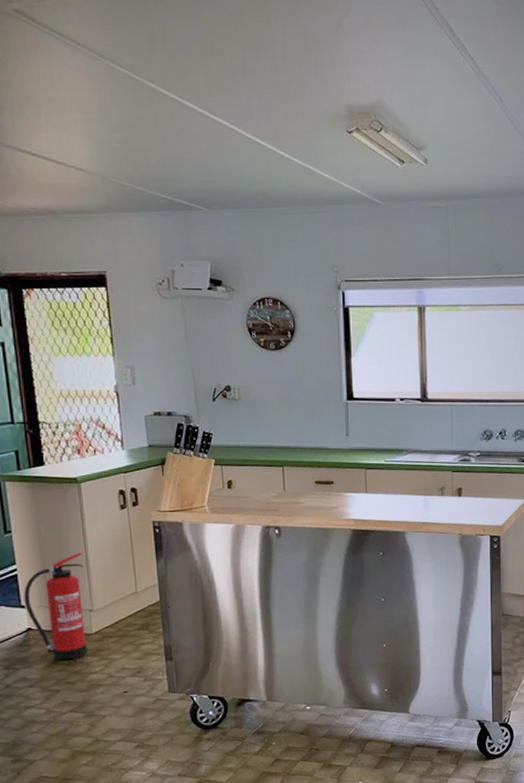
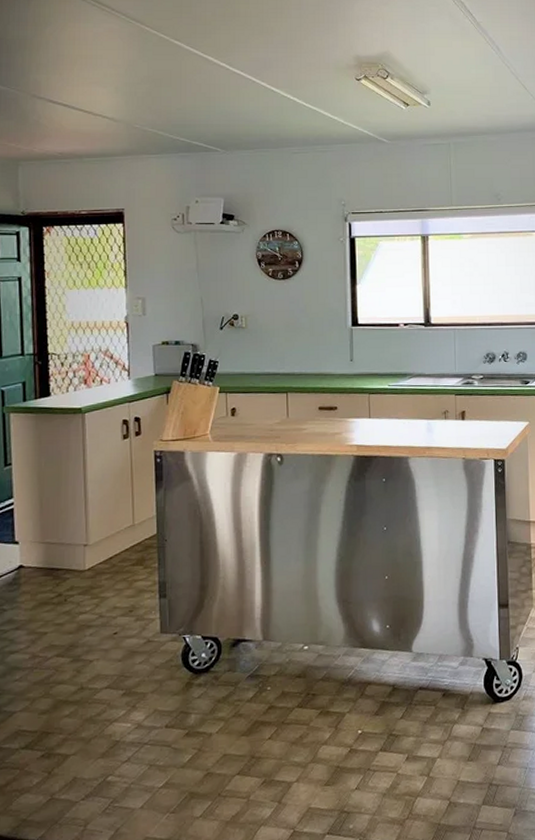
fire extinguisher: present [24,552,87,661] -> none [18,484,82,600]

